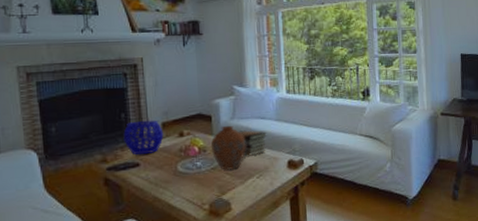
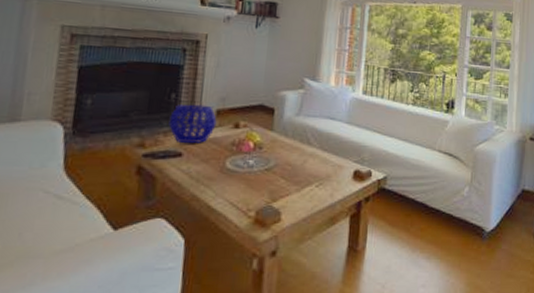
vase: present [211,125,246,170] -> none [269,122,310,174]
book stack: present [239,130,267,156] -> none [303,130,334,160]

